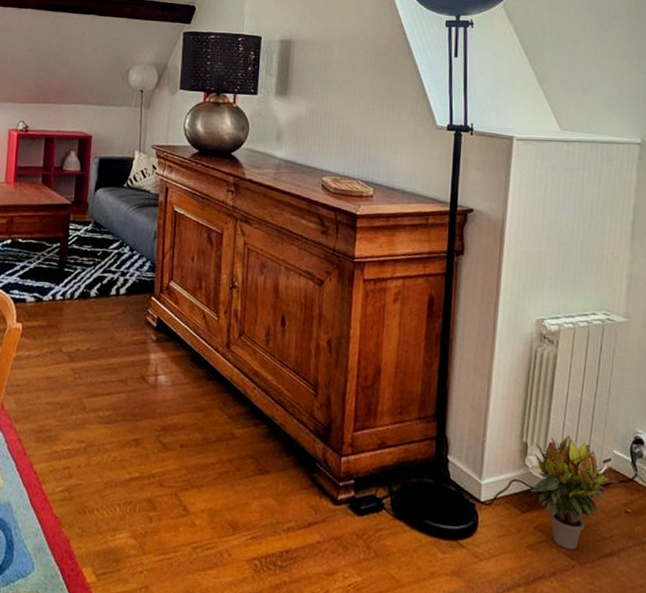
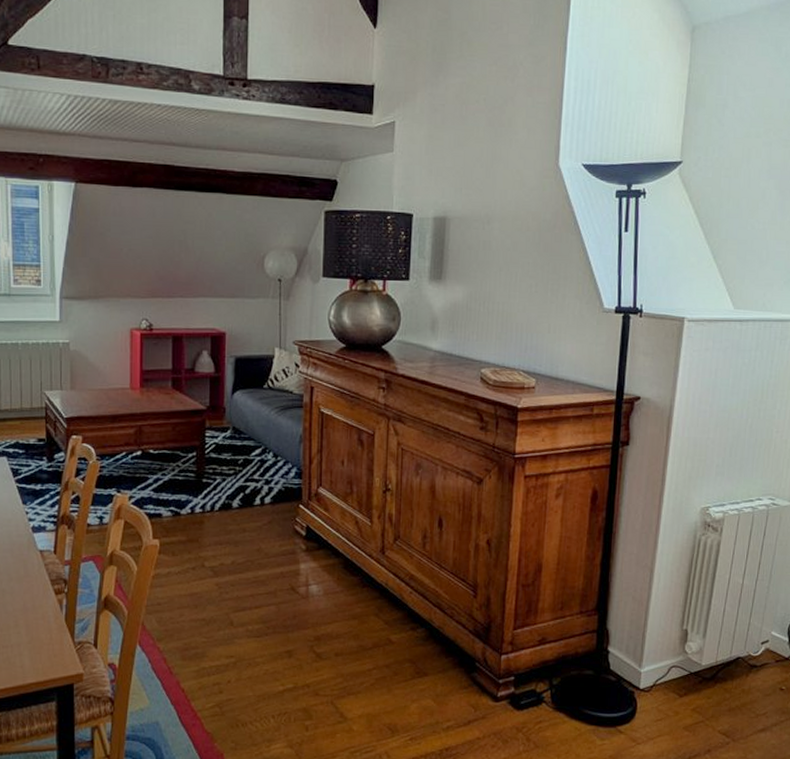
potted plant: present [530,436,609,550] -> none [689,621,766,728]

